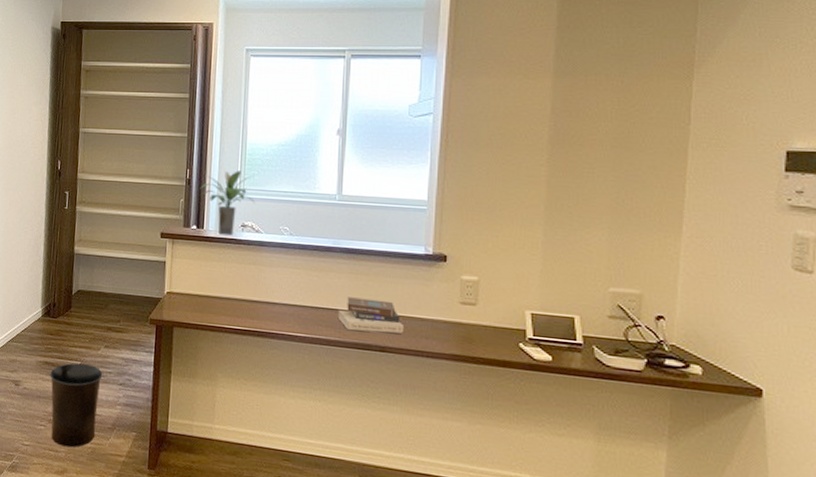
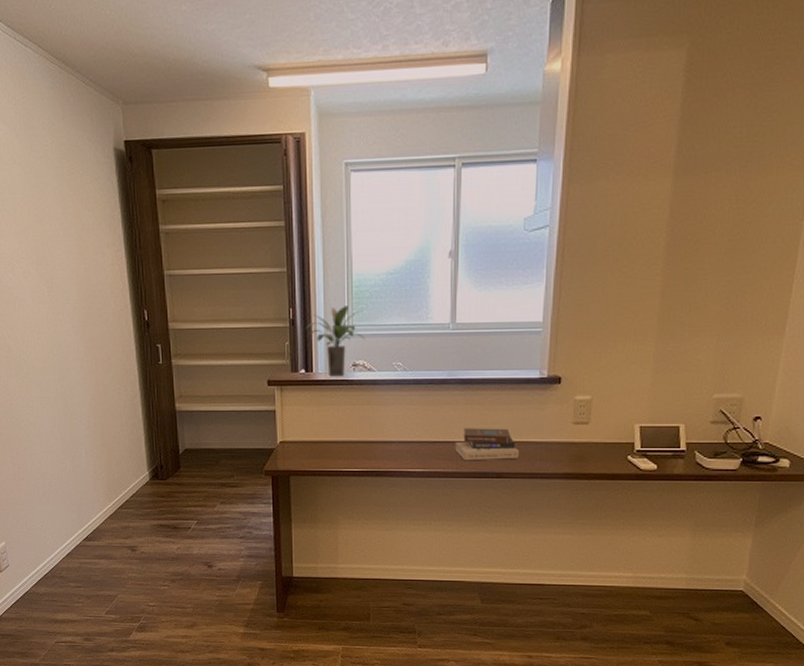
waste bin: present [50,362,103,448] -> none [166,522,222,603]

